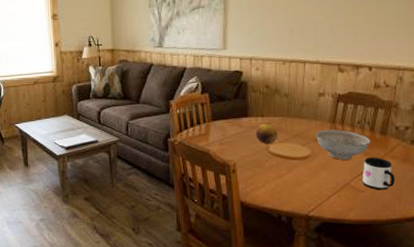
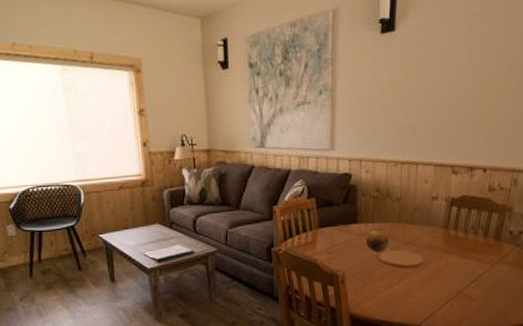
decorative bowl: present [316,129,370,161] -> none [429,235,484,268]
mug: present [362,157,395,190] -> none [475,263,508,298]

